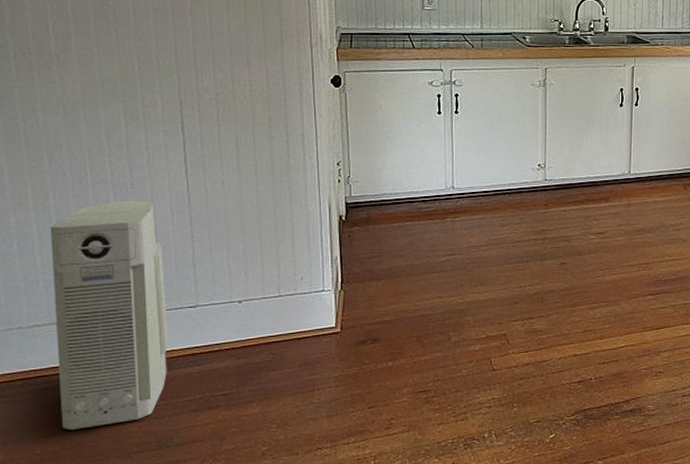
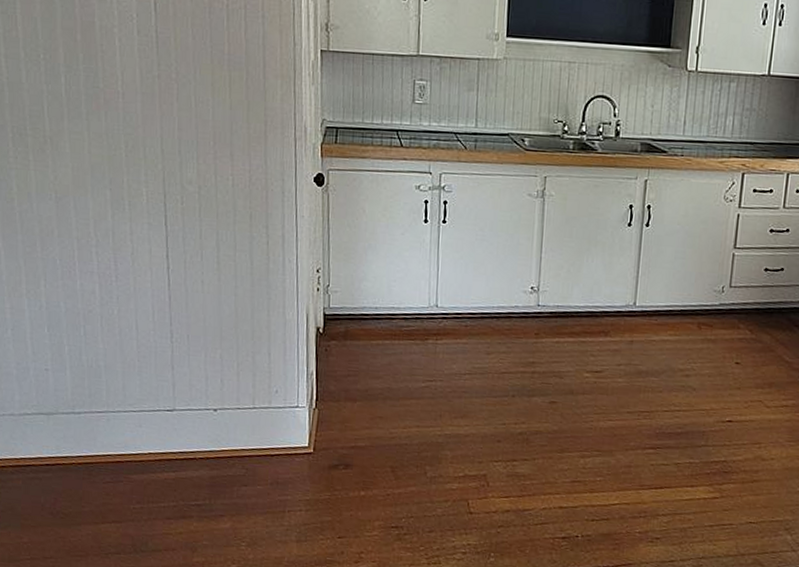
air purifier: present [50,200,169,430] -> none [40,293,147,523]

